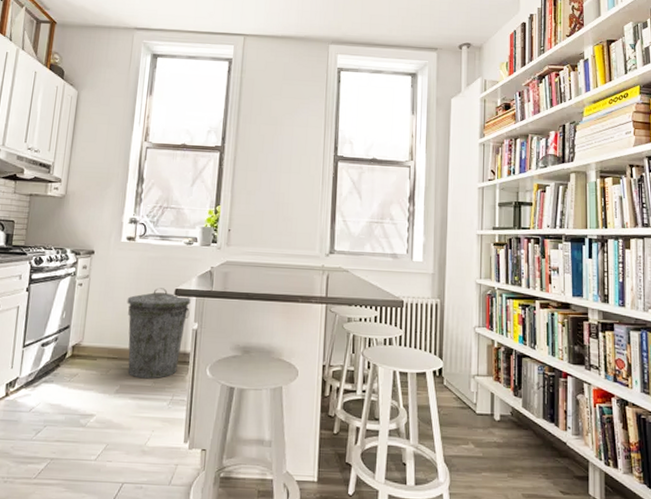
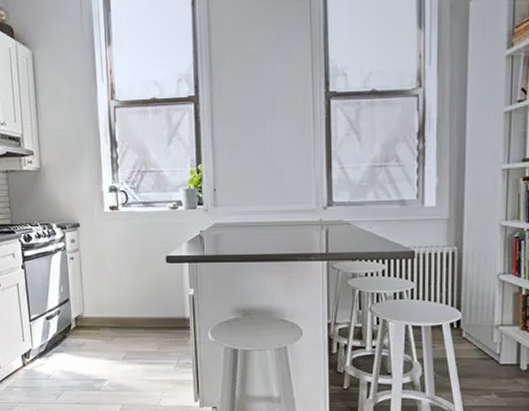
trash can: present [127,288,191,379] -> none [120,256,184,345]

